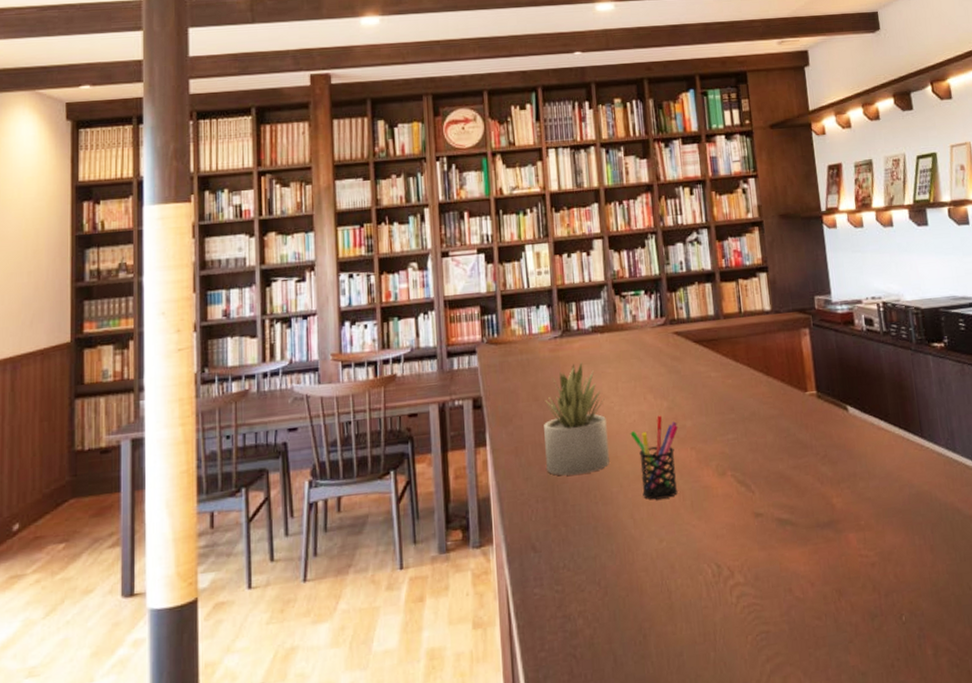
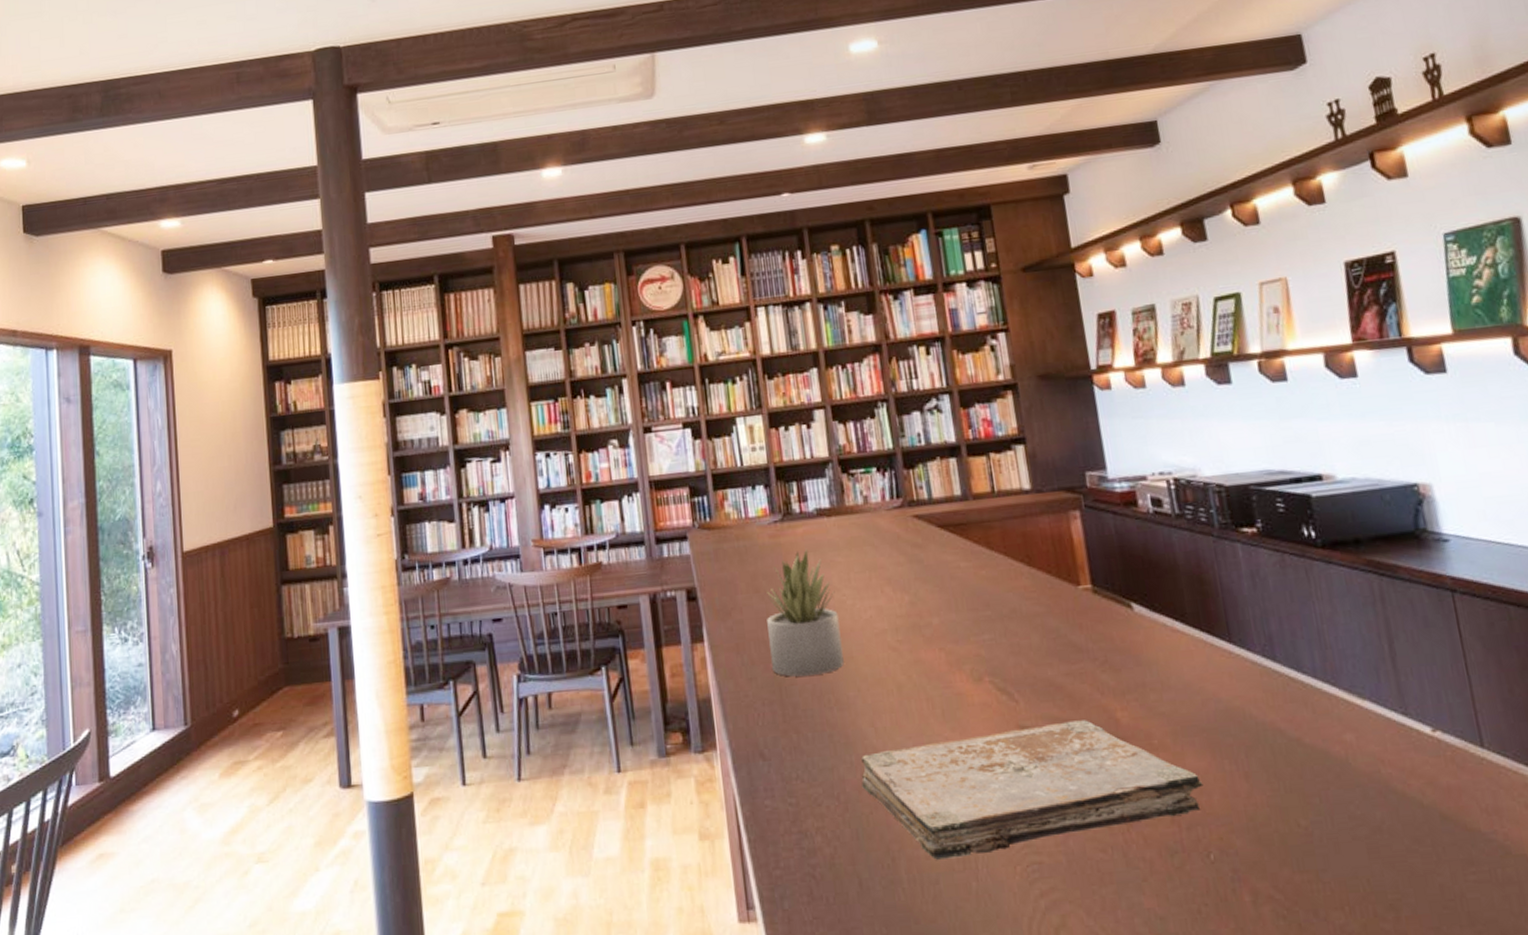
book: none [620,506,899,634] -> present [861,720,1204,860]
pen holder: present [630,415,679,500] -> none [866,611,926,707]

